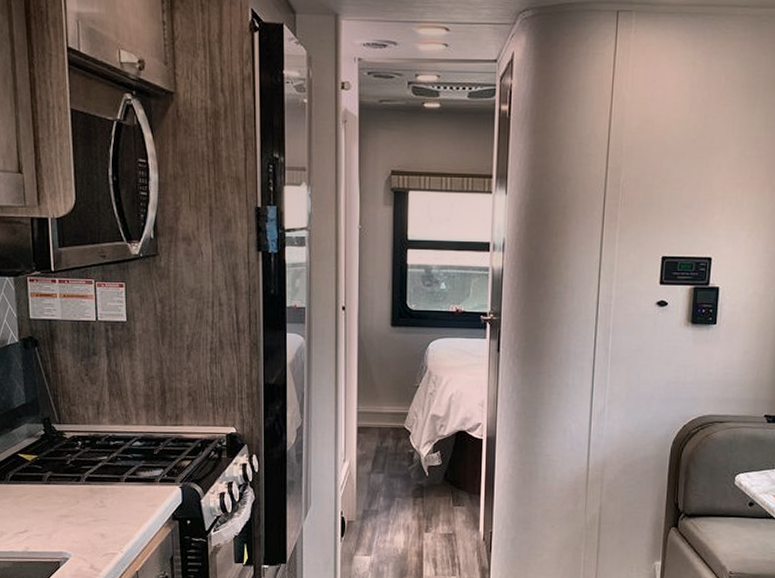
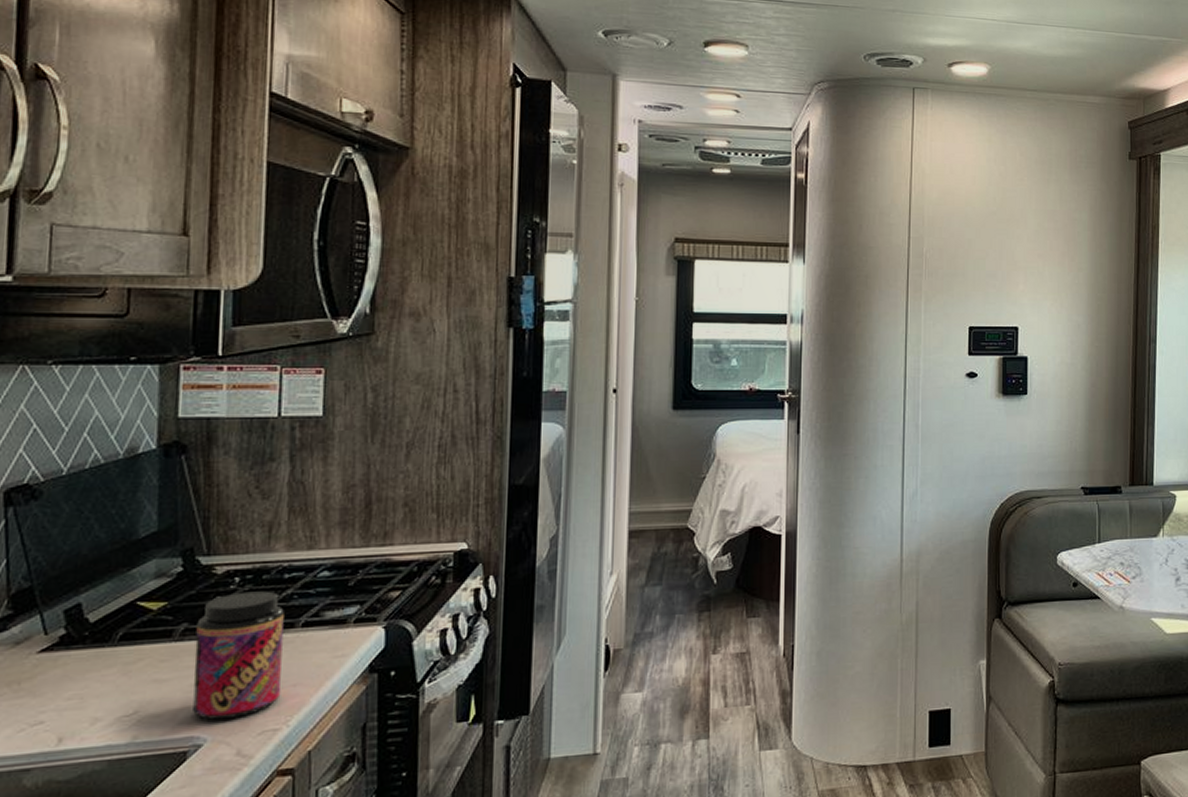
jar: none [57,452,116,543] -> present [193,591,284,721]

